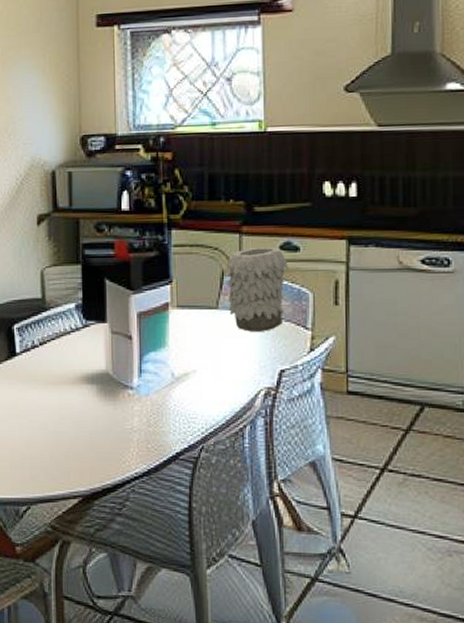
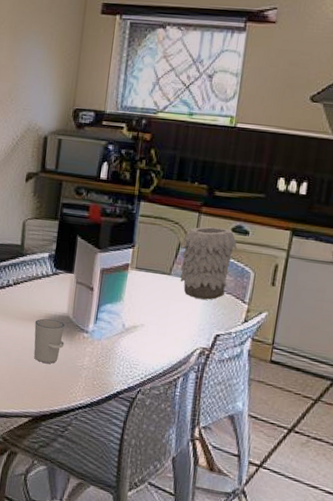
cup: none [70,380,107,431] -> present [34,318,65,364]

